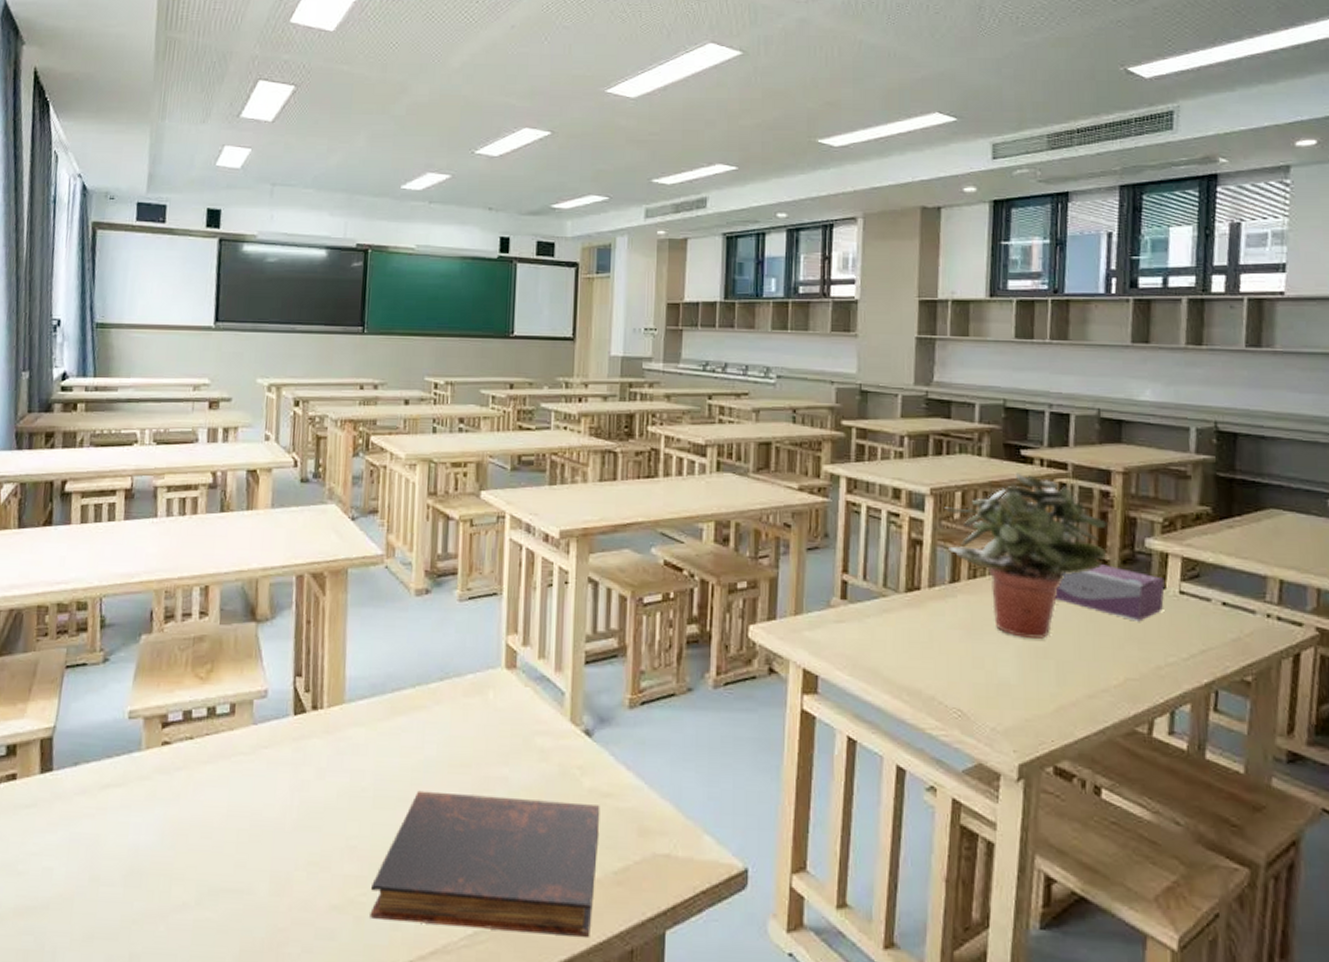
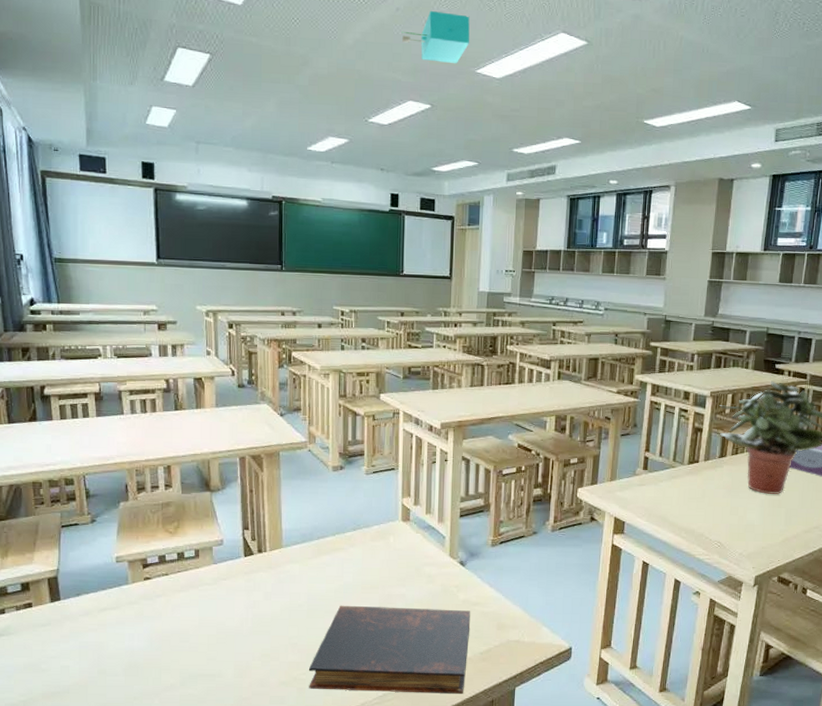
projector: none [517,26,598,84] -> present [401,10,470,64]

